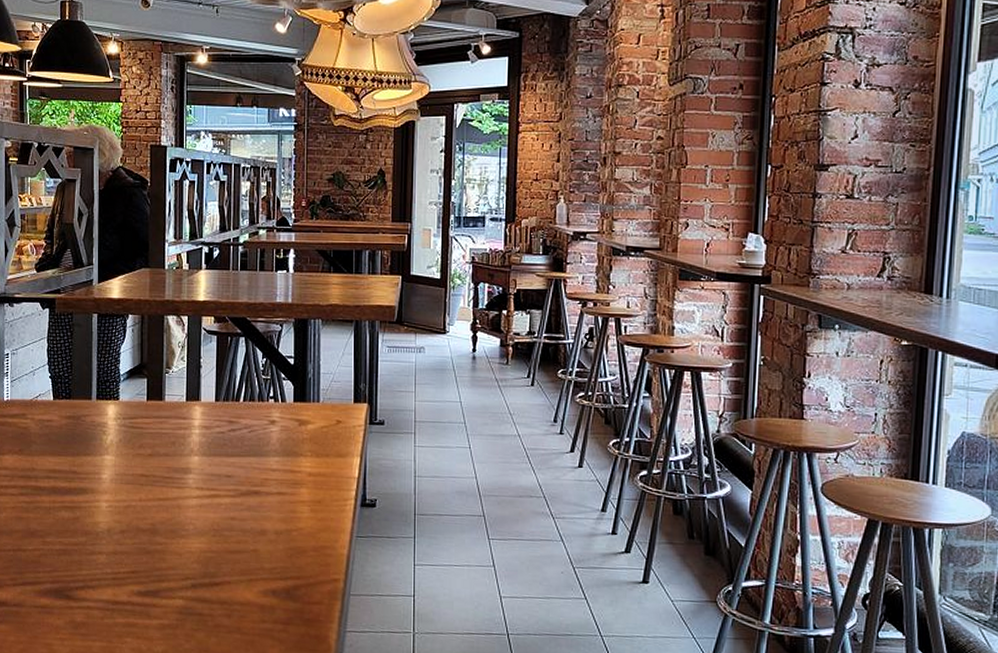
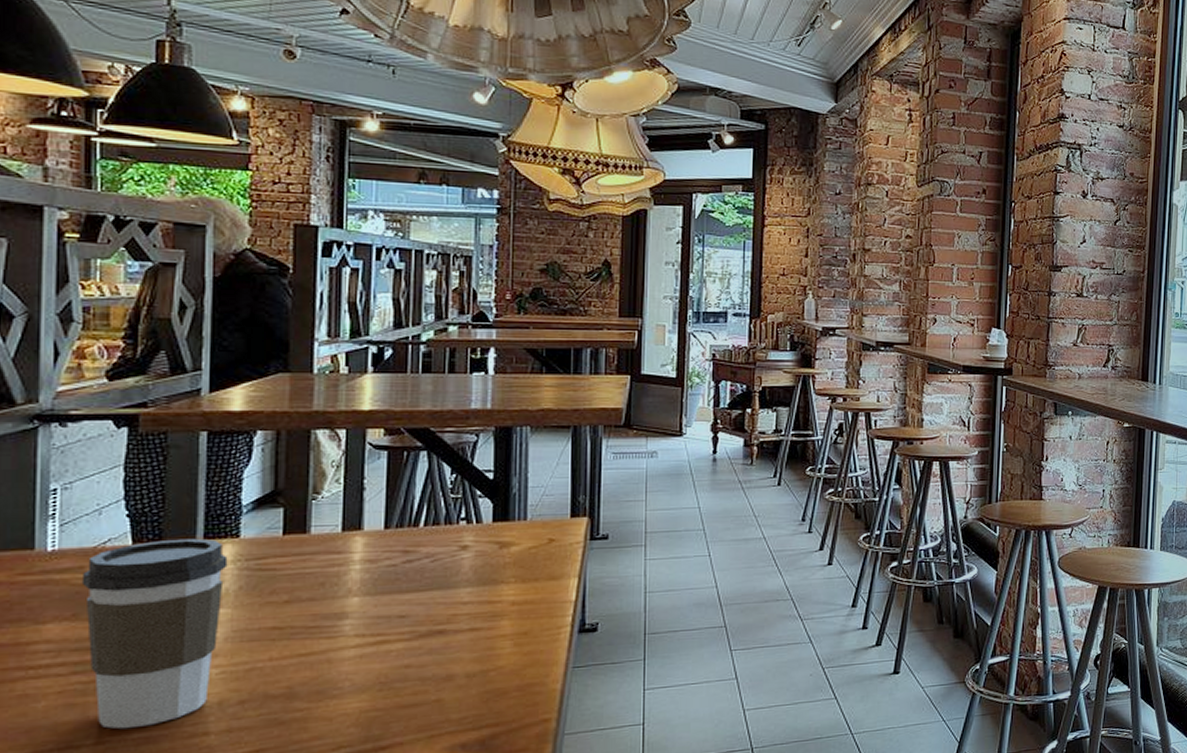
coffee cup: none [24,398,112,542] -> present [81,538,228,729]

